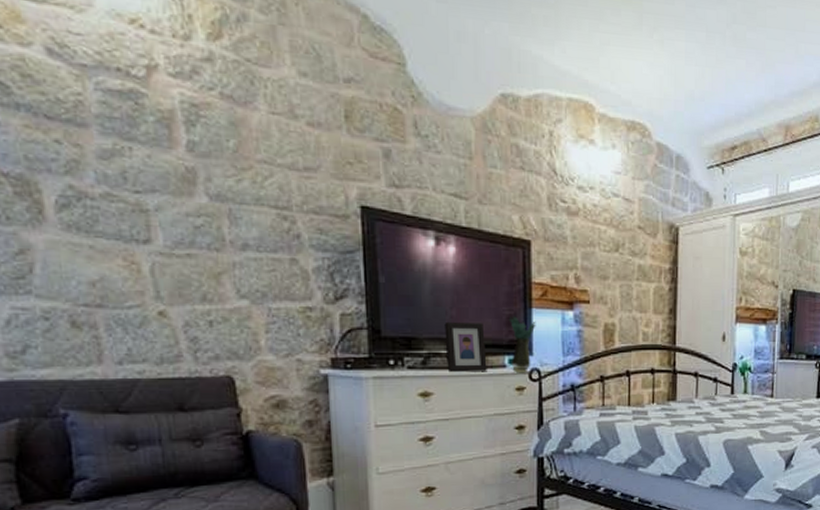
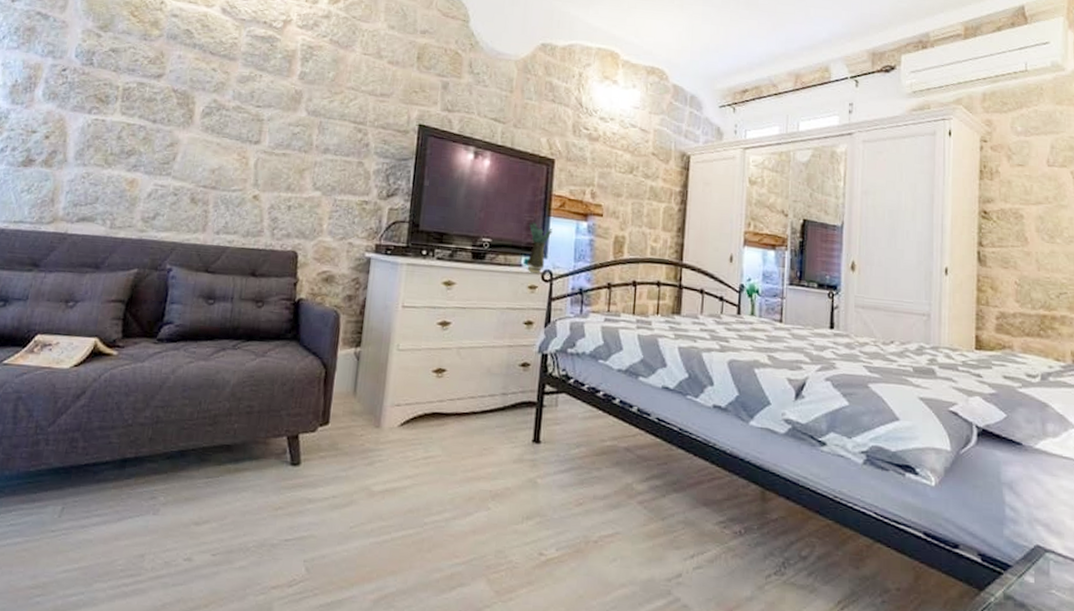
picture frame: present [444,321,487,373] -> none [470,222,506,269]

